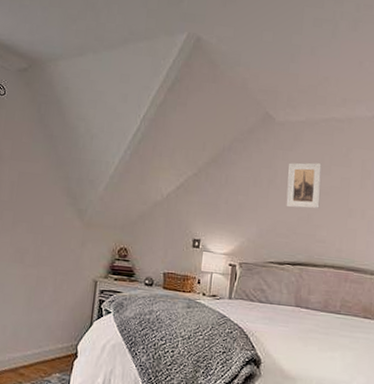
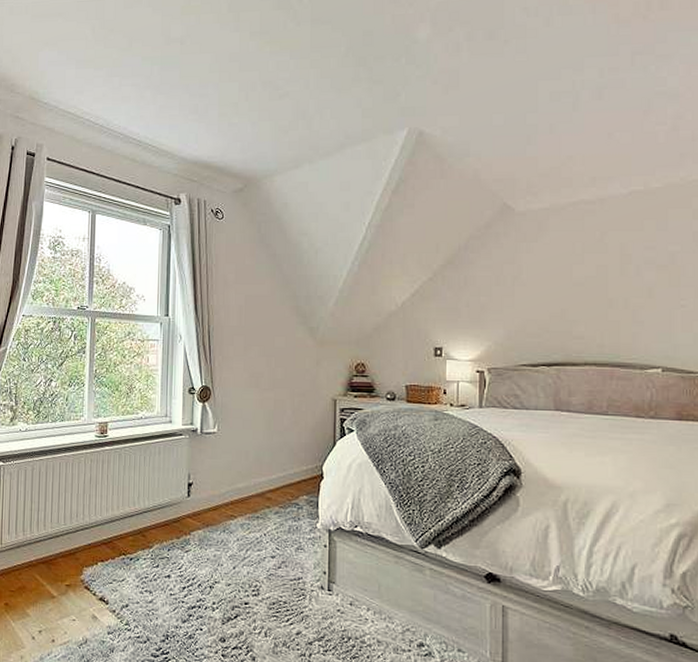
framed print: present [286,162,322,209] -> none [535,252,574,304]

